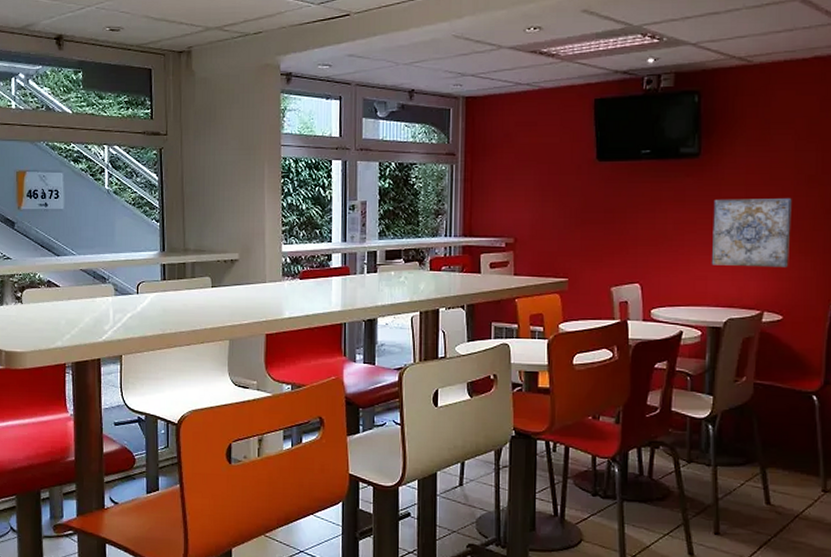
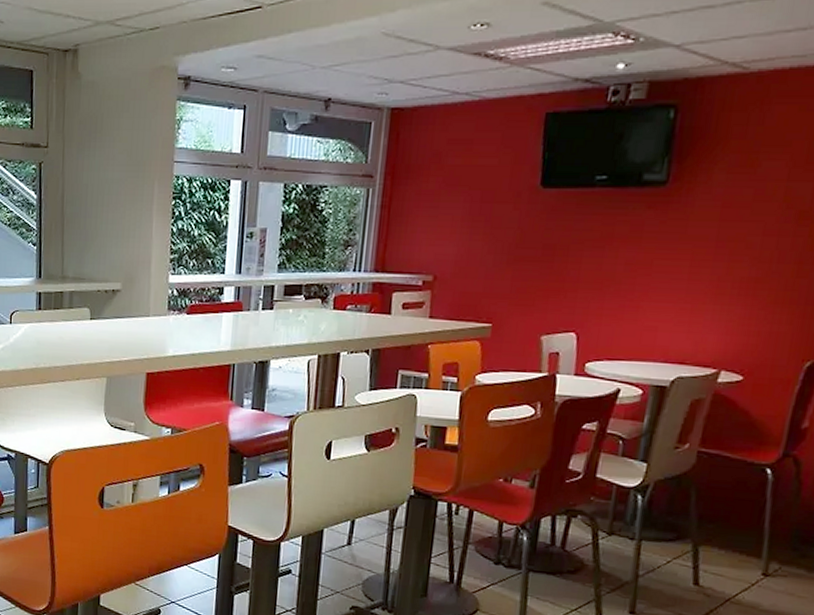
wall art: present [711,199,792,268] -> none [664,236,775,321]

